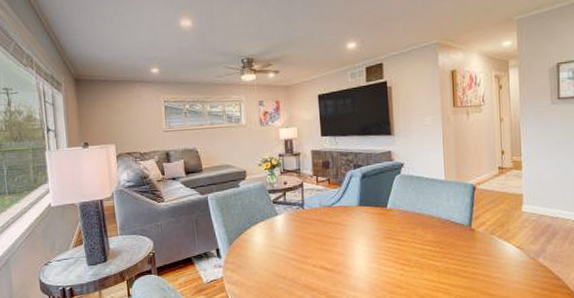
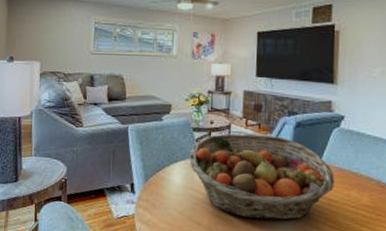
fruit basket: none [268,188,401,267] -> present [189,133,335,220]

